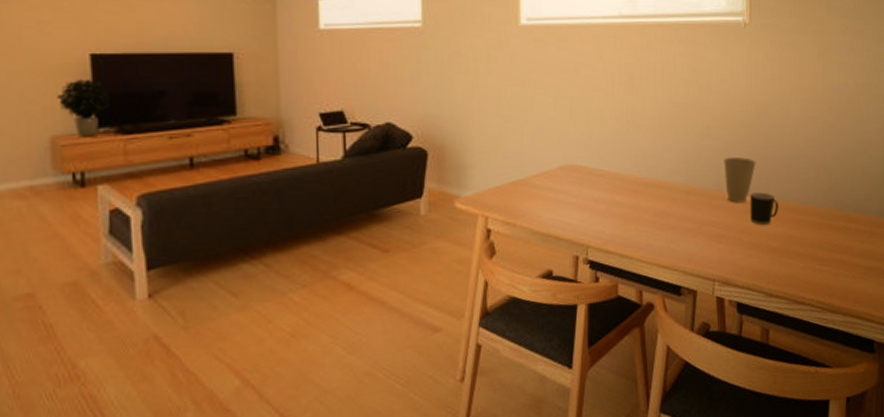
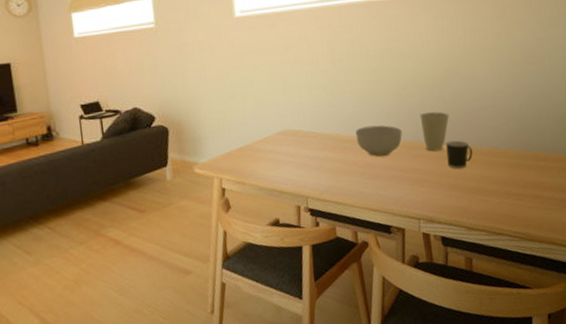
bowl: none [650,167,703,204] -> present [355,125,403,157]

